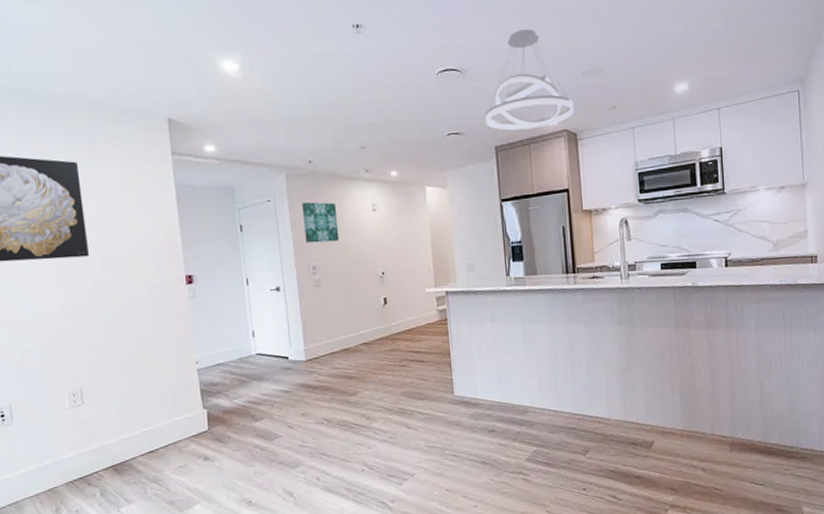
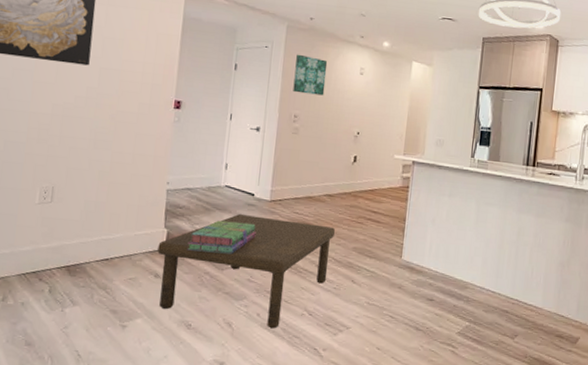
coffee table: none [201,375,381,491] -> present [157,213,336,329]
stack of books: none [230,387,299,427] -> present [187,220,256,254]

